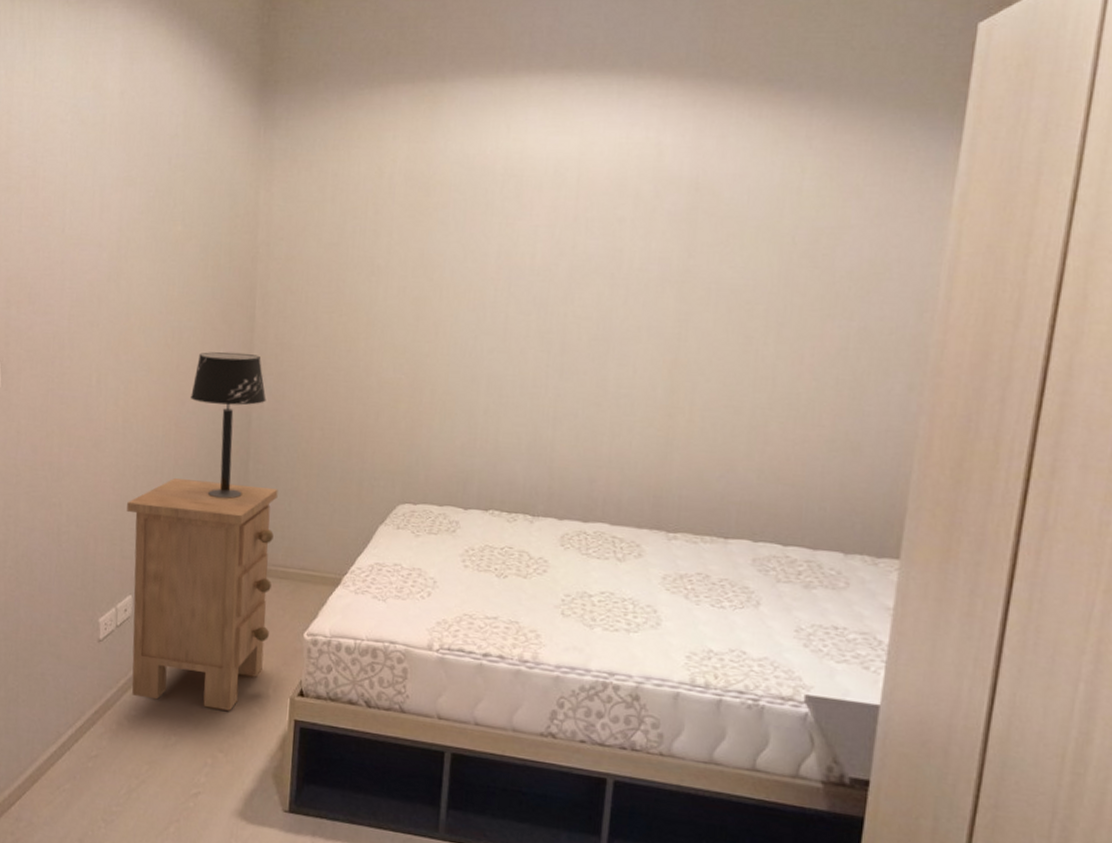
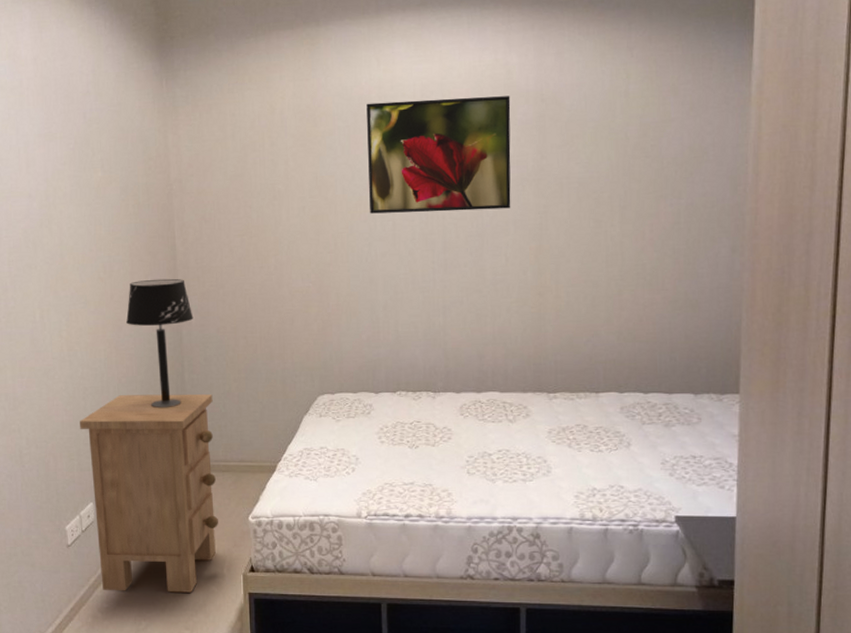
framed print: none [480,175,659,312] -> present [366,96,511,214]

